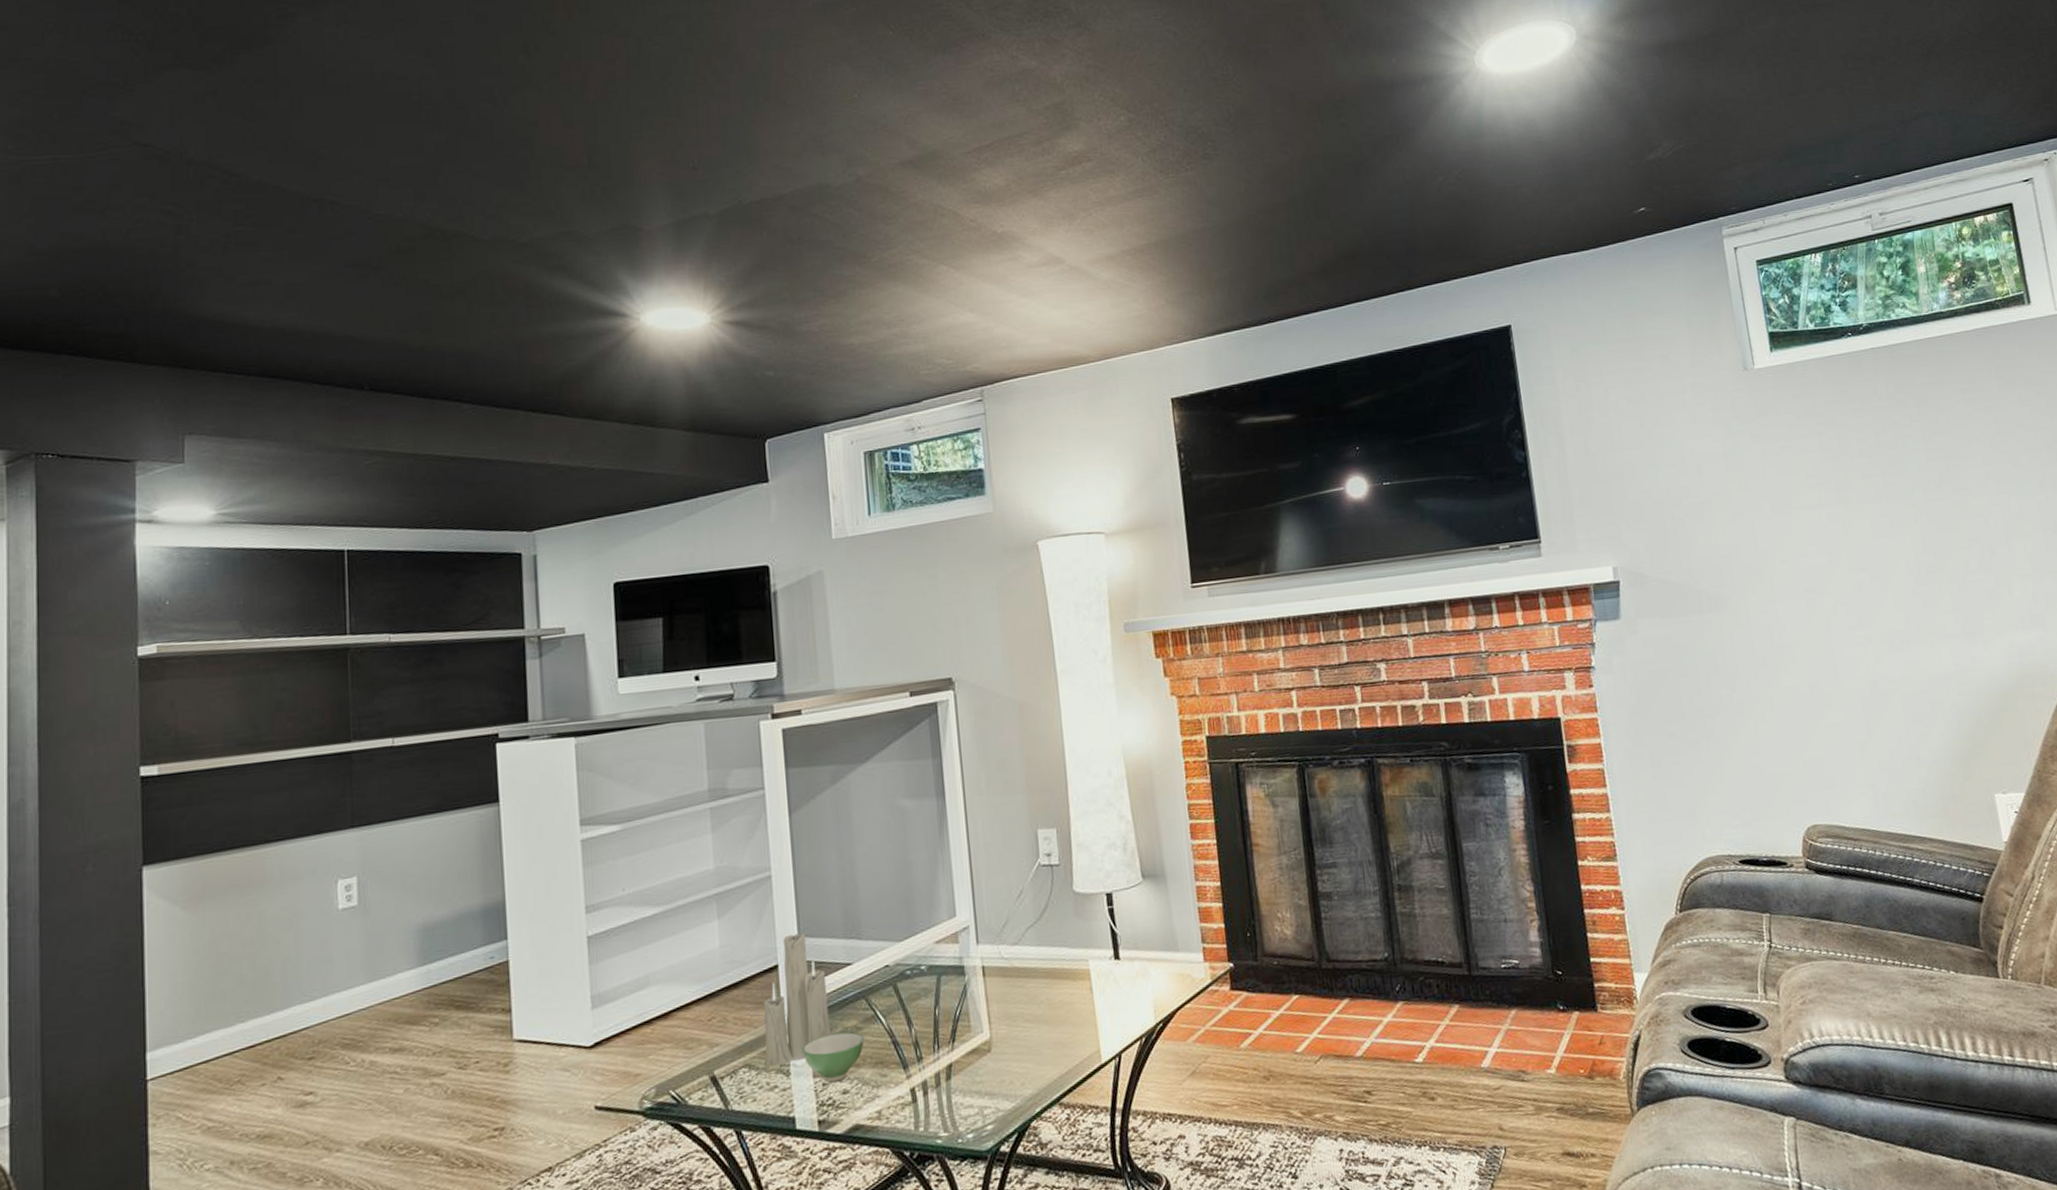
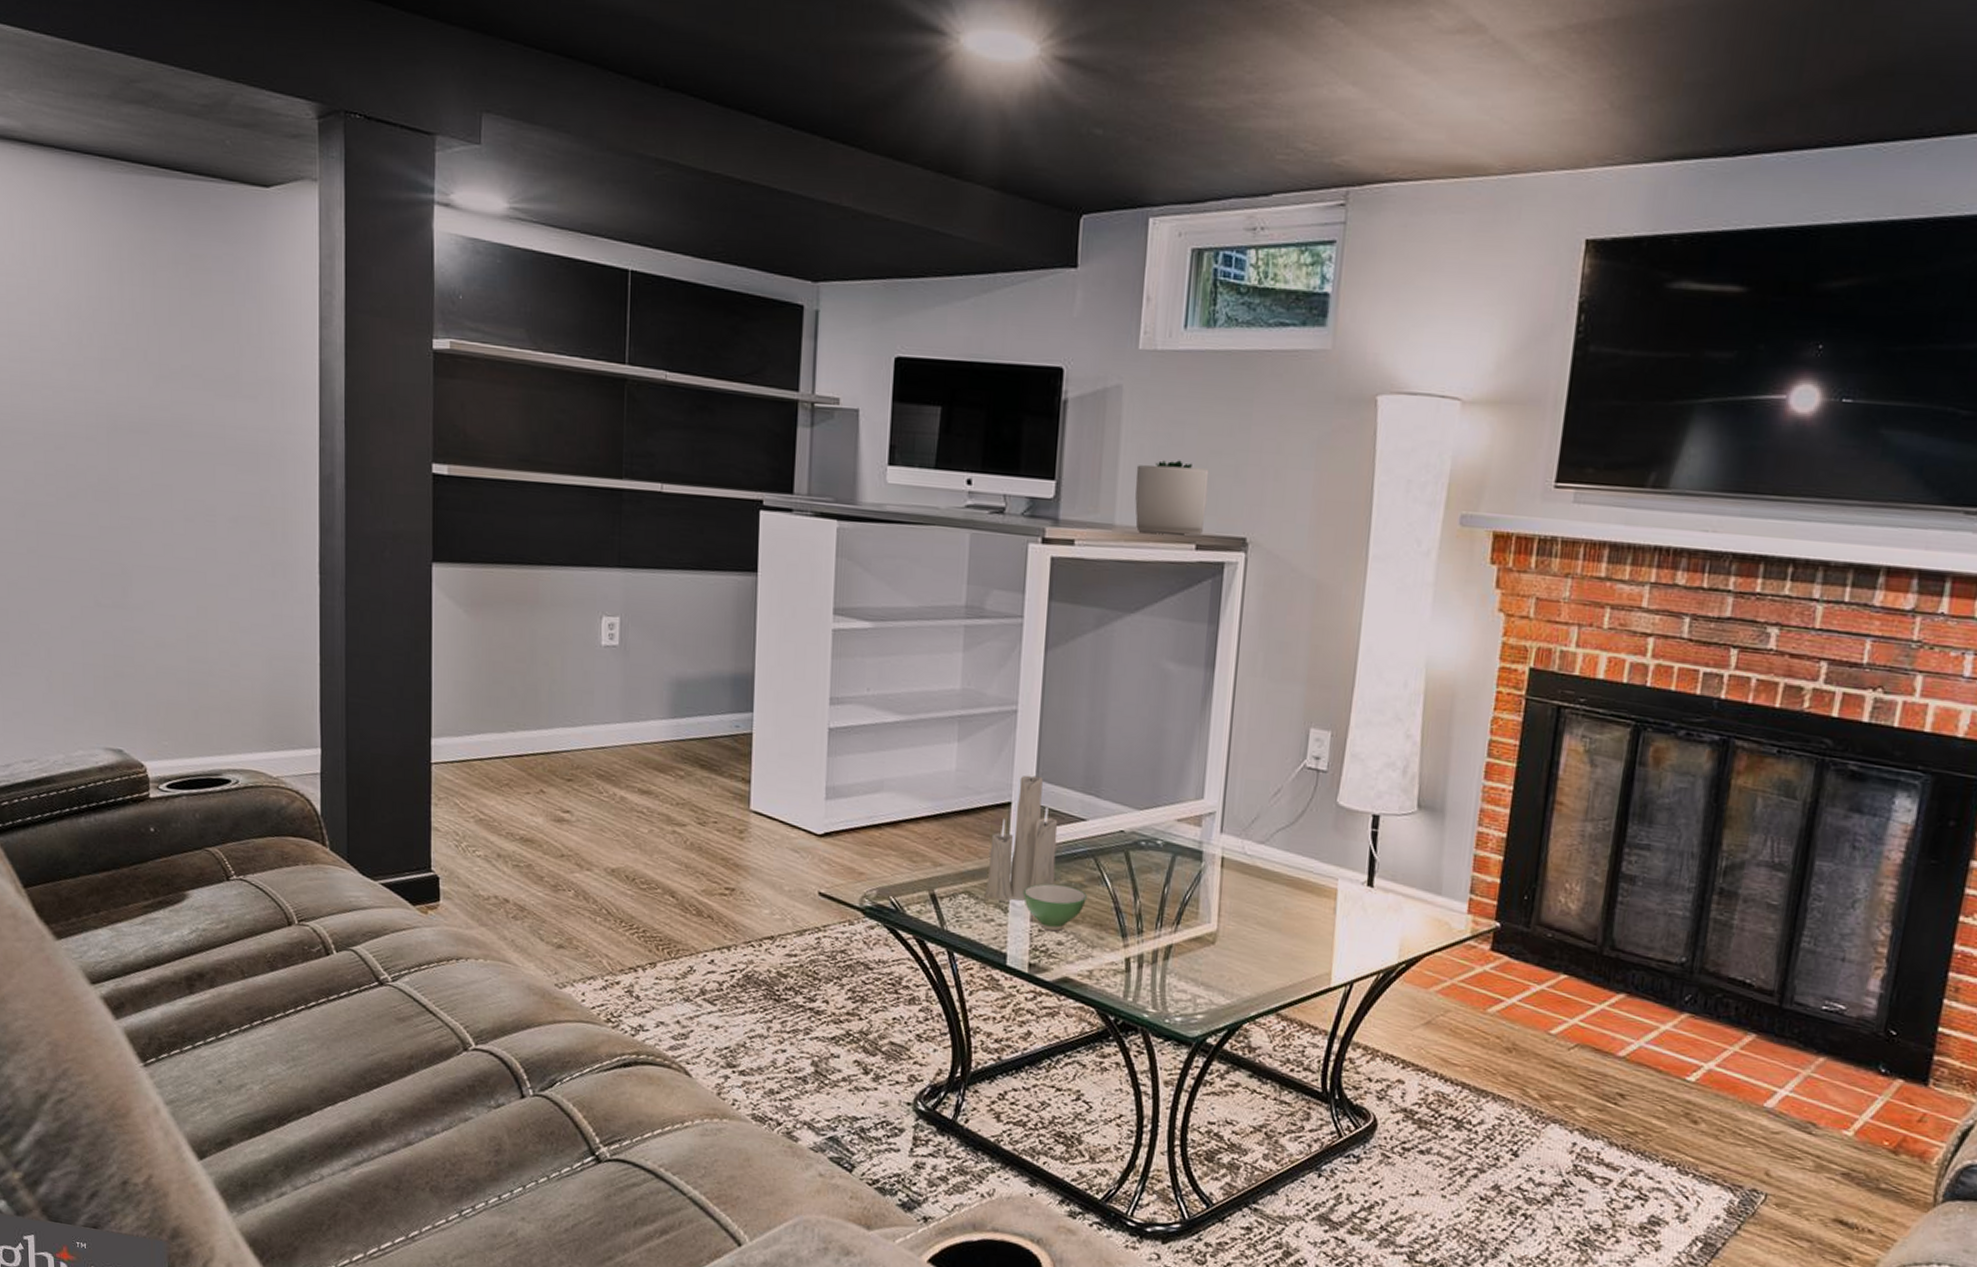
planter: none [846,624,914,691] -> present [1135,460,1209,535]

